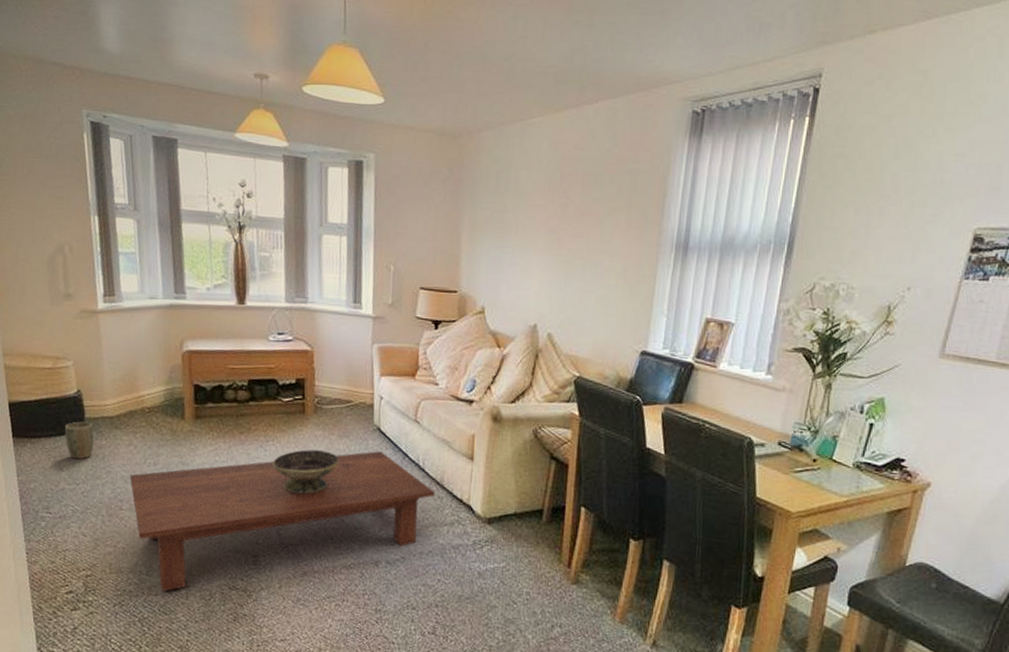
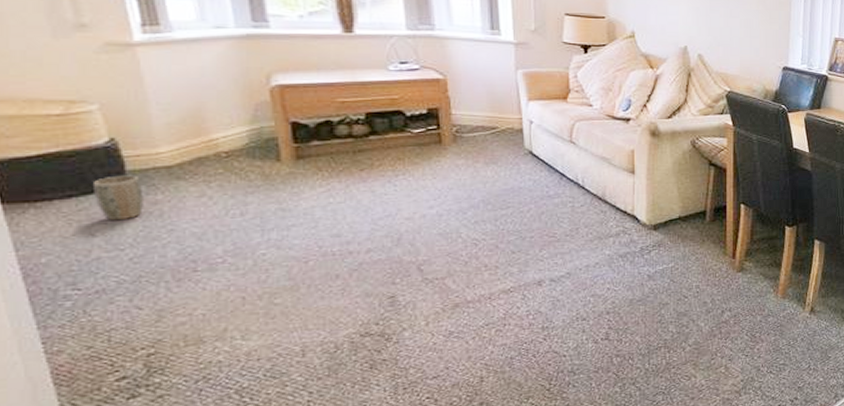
coffee table: present [129,451,435,592] -> none [205,174,597,355]
decorative bowl: present [272,449,339,494] -> none [406,179,488,225]

